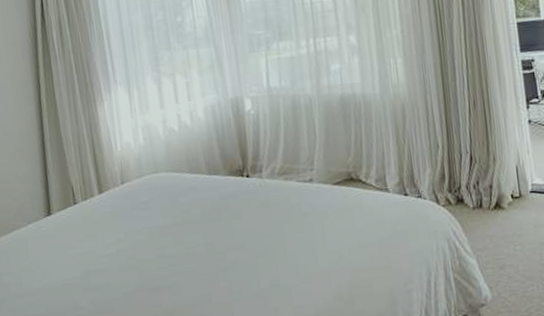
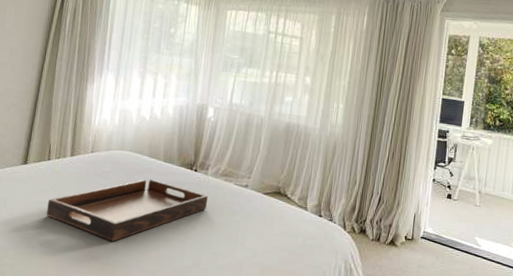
serving tray: none [86,197,271,281] -> present [46,179,208,242]

